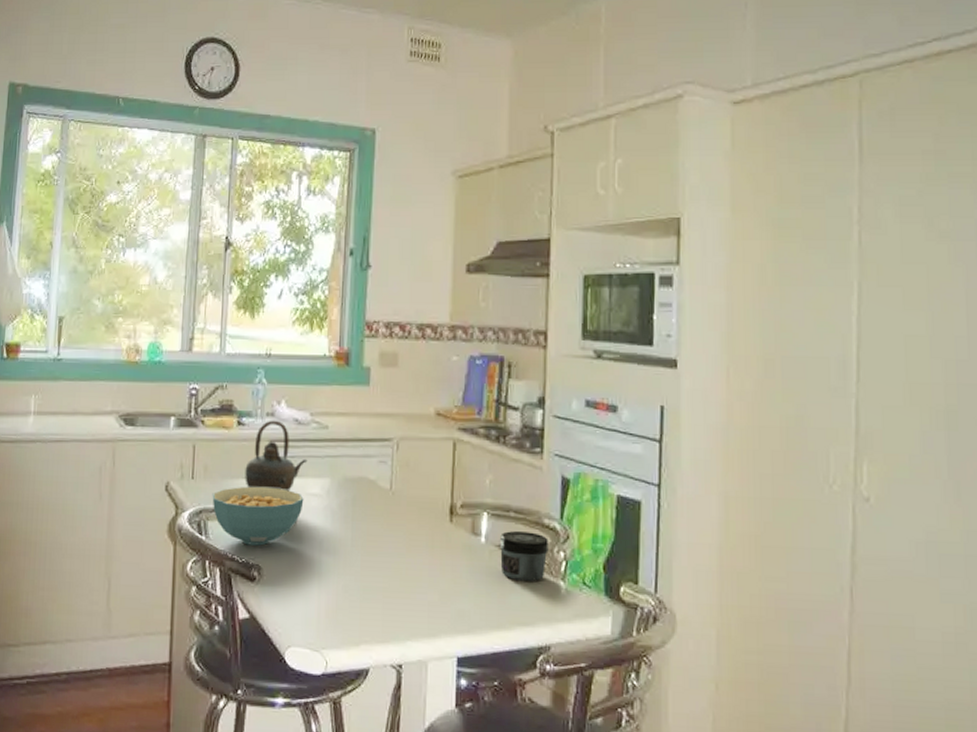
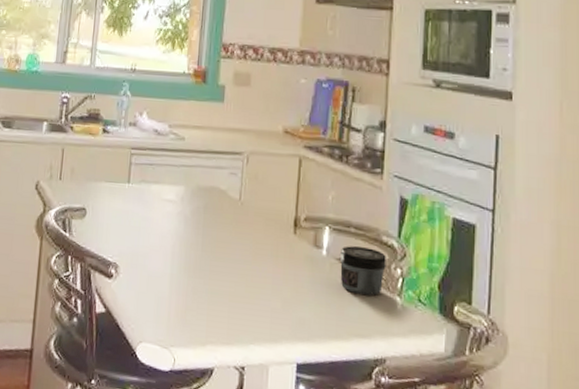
cereal bowl: present [212,486,304,546] -> none [77,189,160,246]
teapot: present [245,420,308,492] -> none [107,129,165,197]

